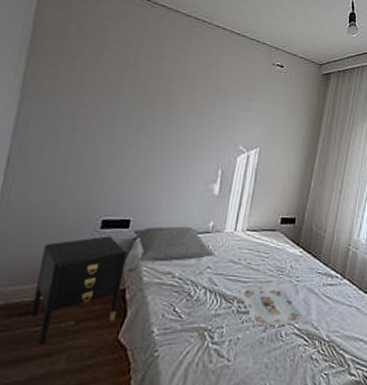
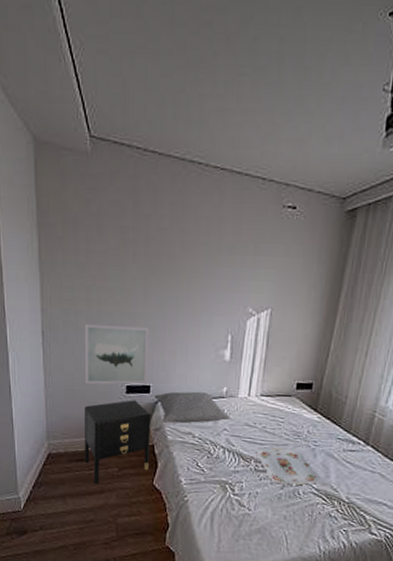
wall art: none [50,150,137,219] -> present [84,323,149,385]

